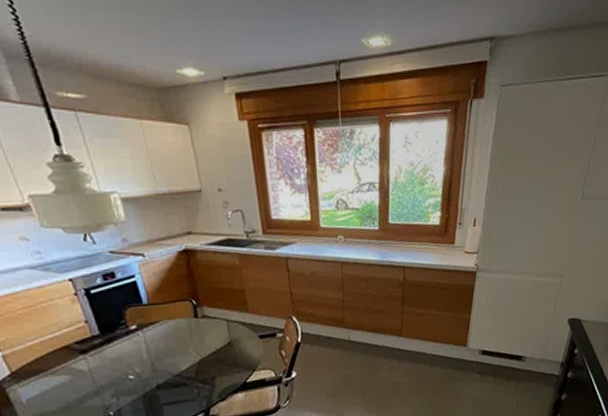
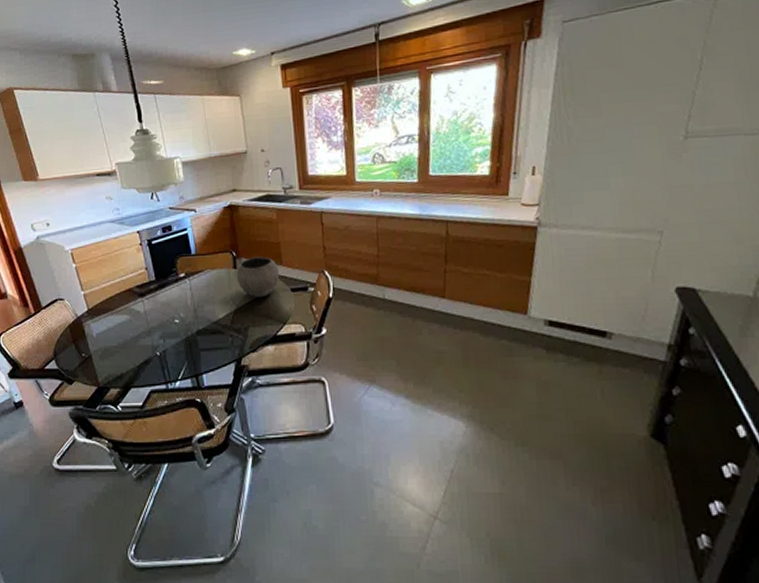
bowl: none [197,304,246,346] -> present [236,256,280,297]

